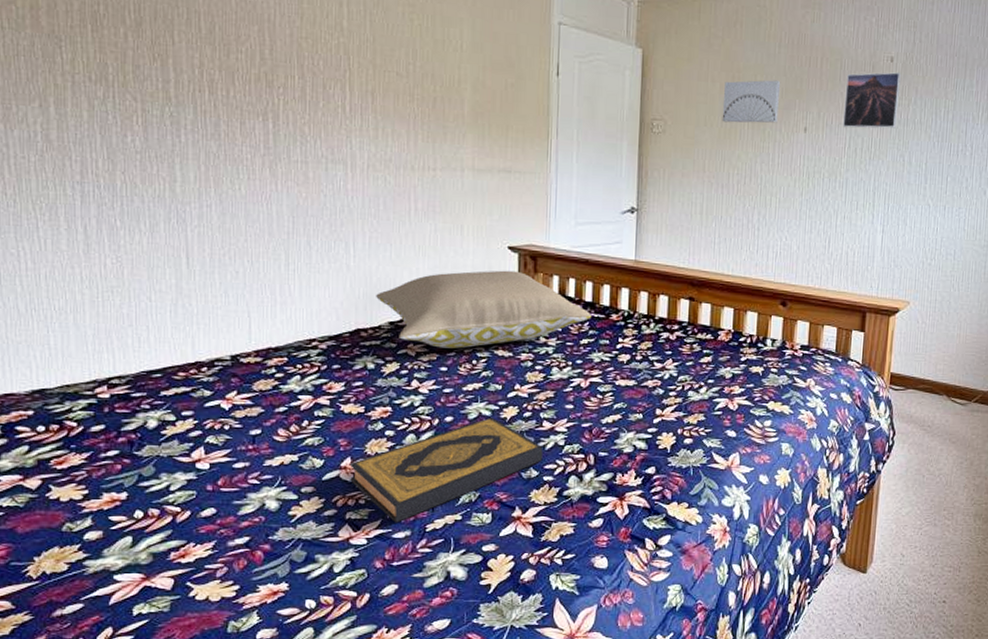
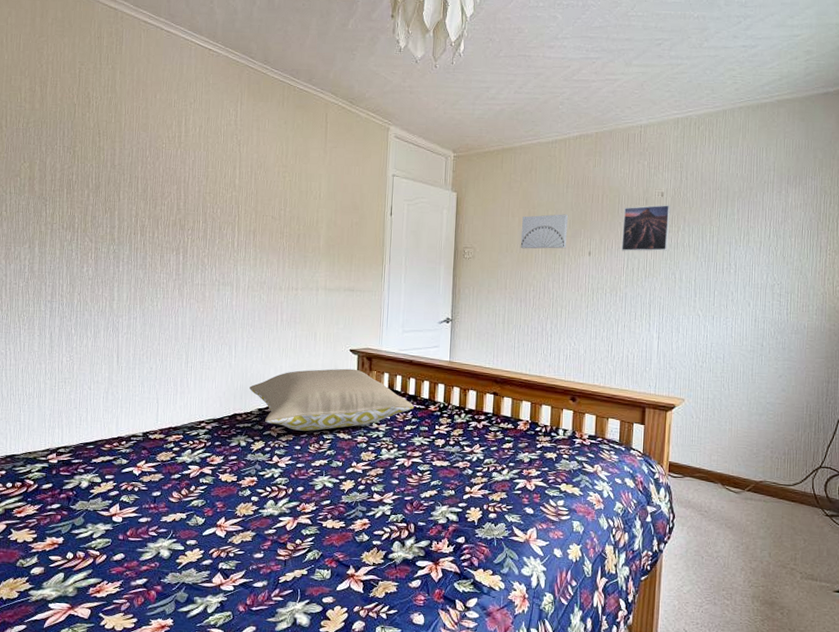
hardback book: present [350,417,543,523] -> none [223,488,373,574]

